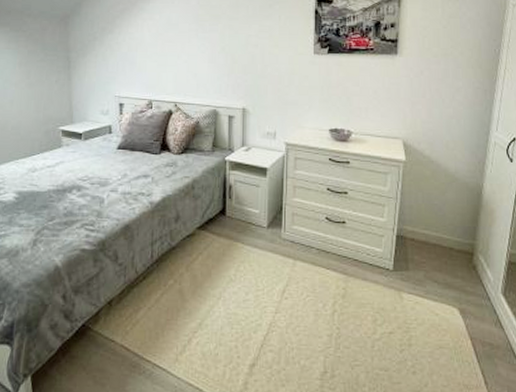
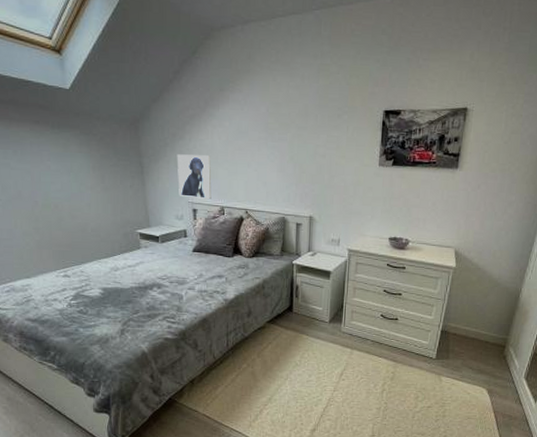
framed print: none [105,48,140,92] -> present [177,154,212,199]

